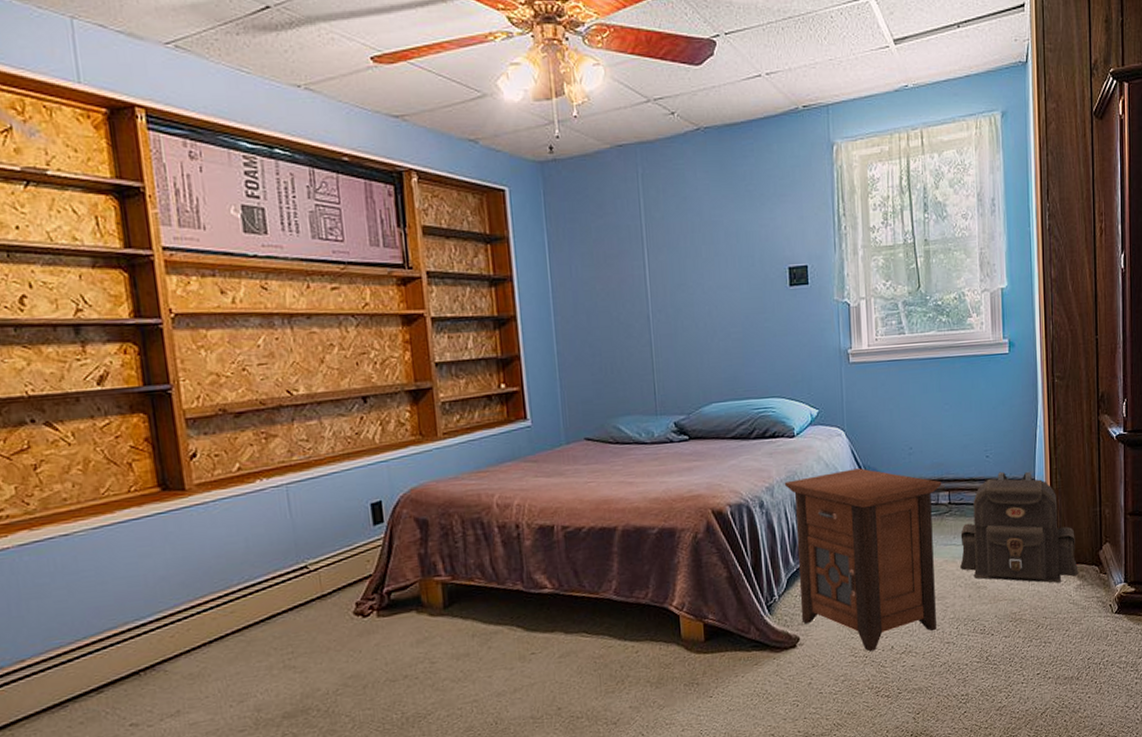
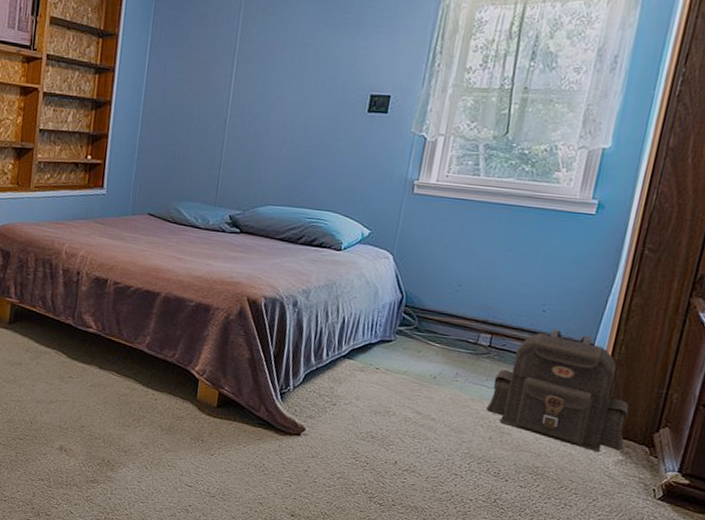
nightstand: present [784,468,942,652] -> none [310,288,486,461]

